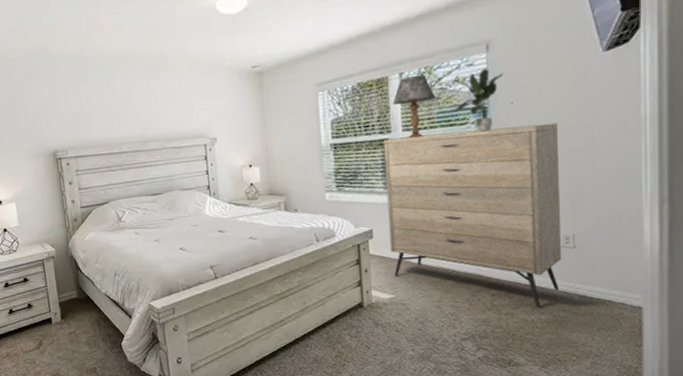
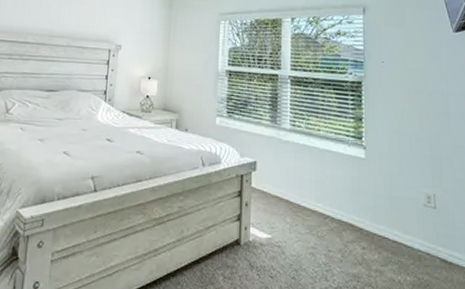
dresser: present [383,122,562,307] -> none [271,74,425,267]
table lamp: present [392,74,436,139] -> none [284,22,321,79]
potted plant: present [454,68,504,132] -> none [336,27,377,83]

